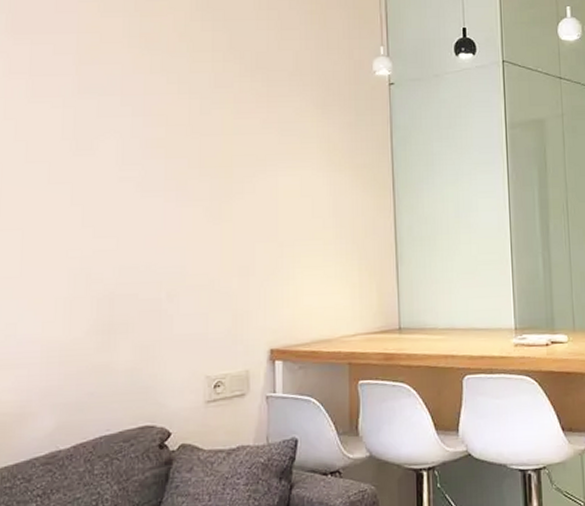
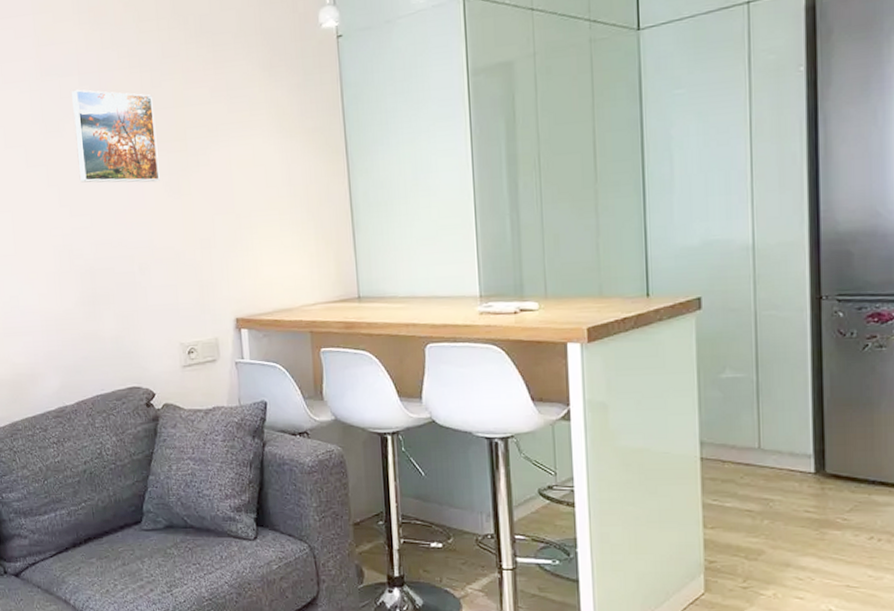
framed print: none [109,109,201,207] -> present [71,89,160,183]

